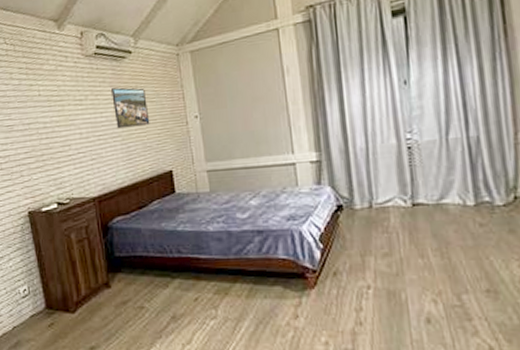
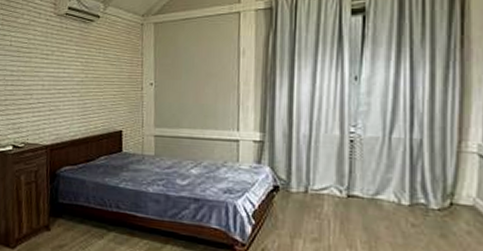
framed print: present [111,87,150,129] -> none [76,48,108,86]

